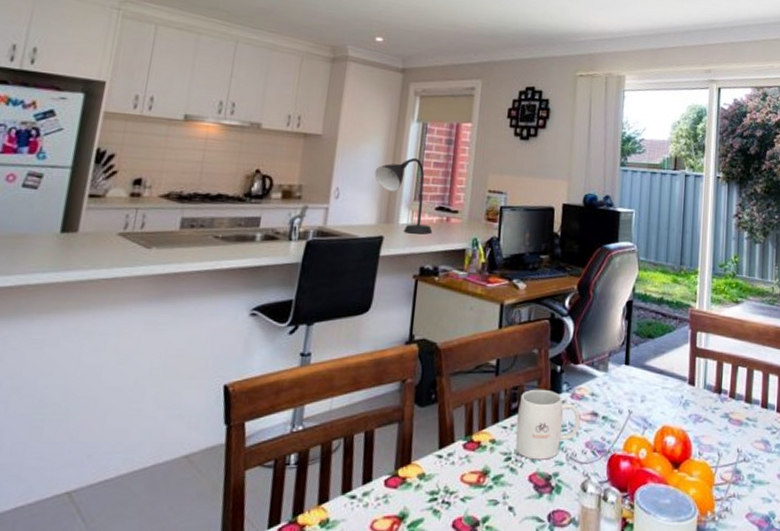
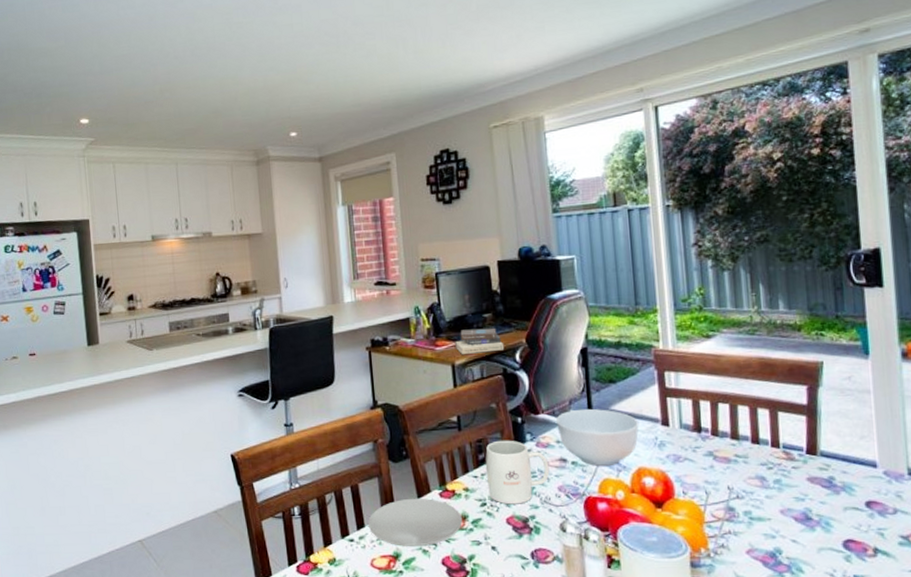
desk lamp: present [374,157,433,235] -> none [314,239,376,310]
plate: none [376,448,483,507] -> present [367,498,462,547]
books: none [508,268,556,295] -> present [455,327,505,354]
bowl: none [594,362,669,424] -> present [556,408,639,467]

